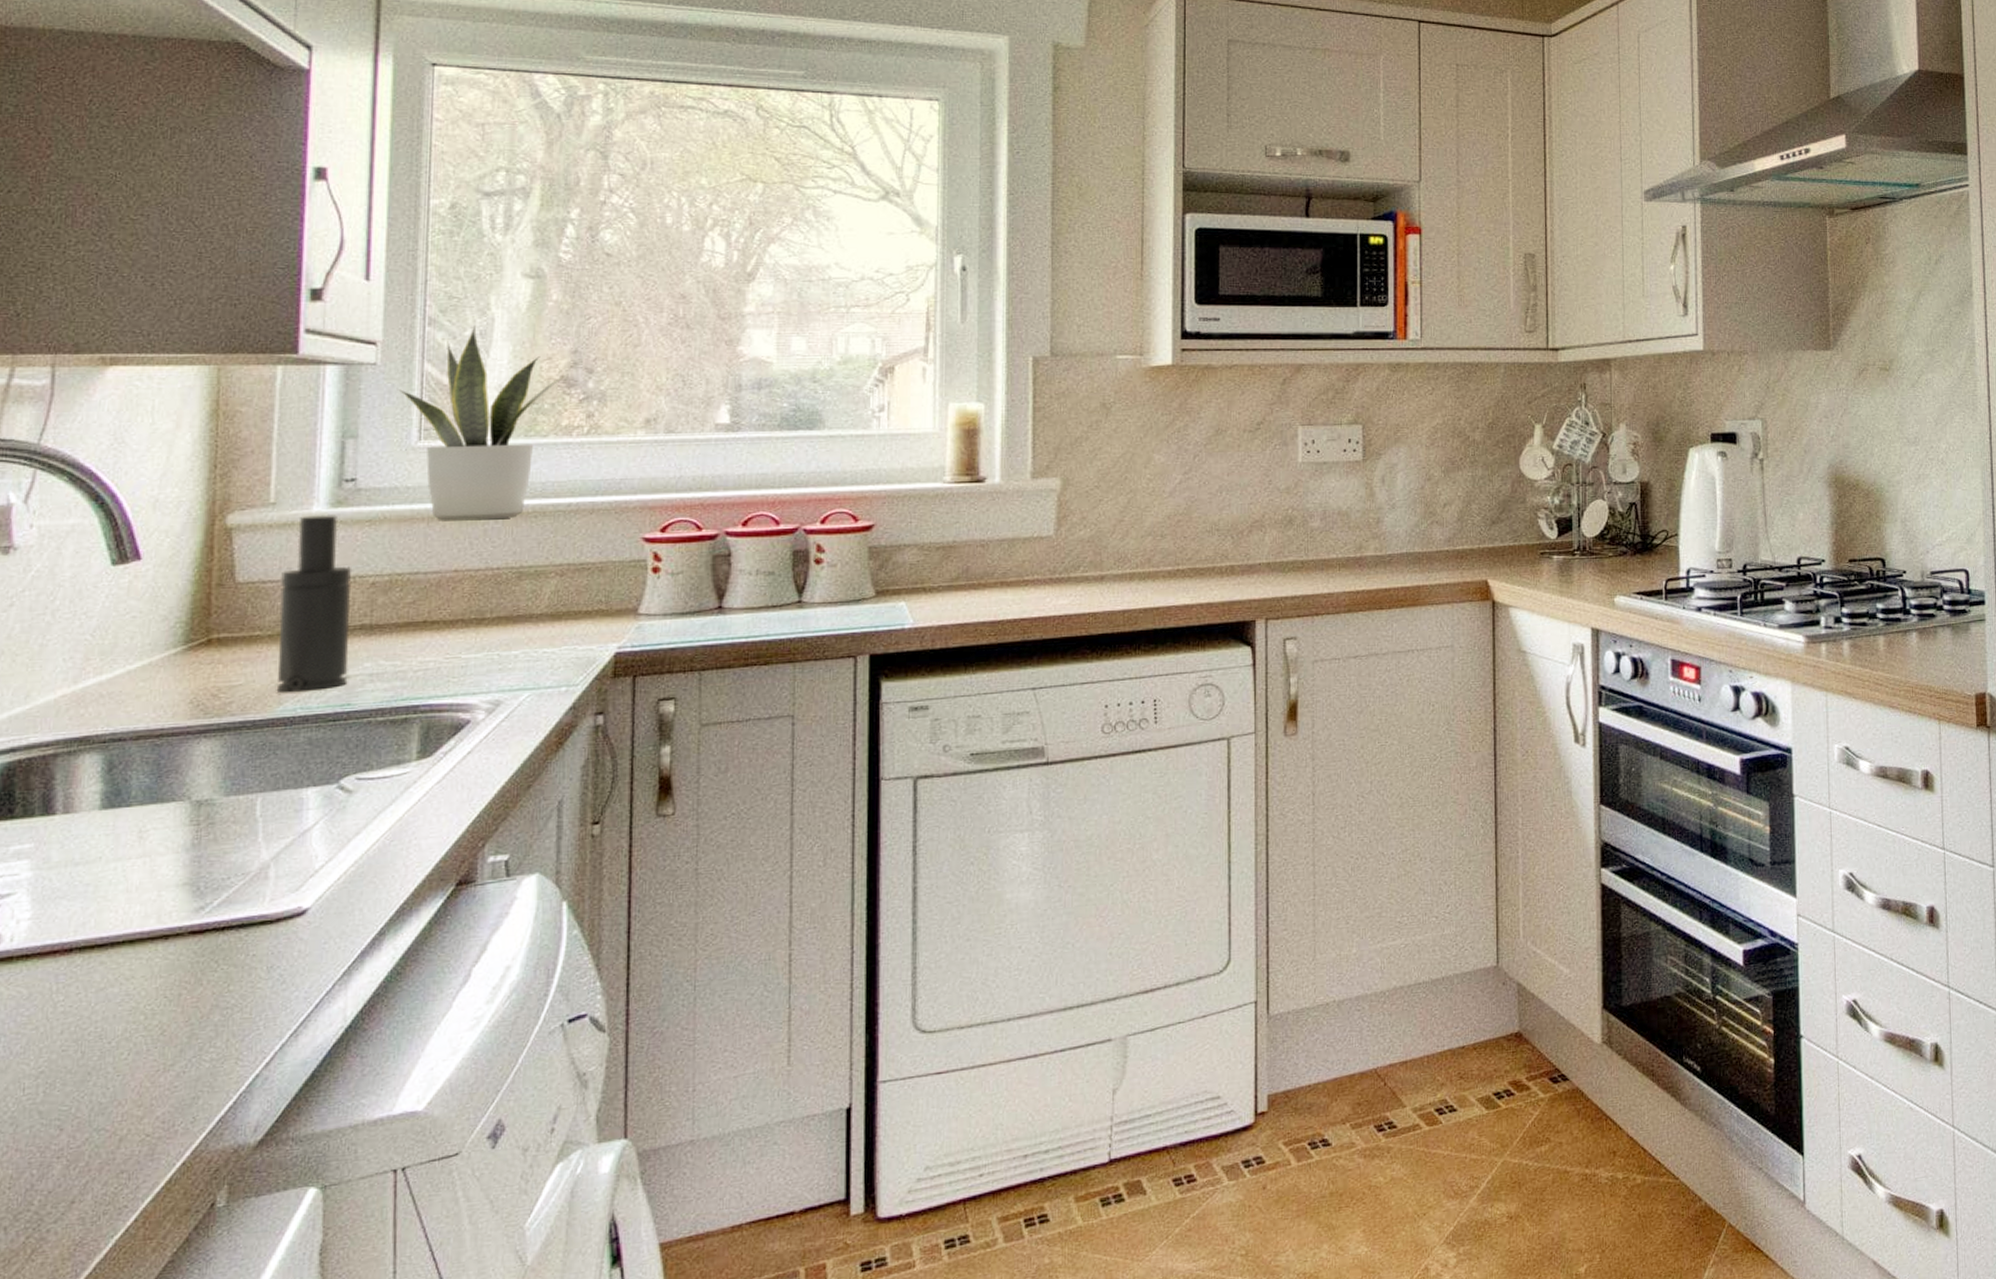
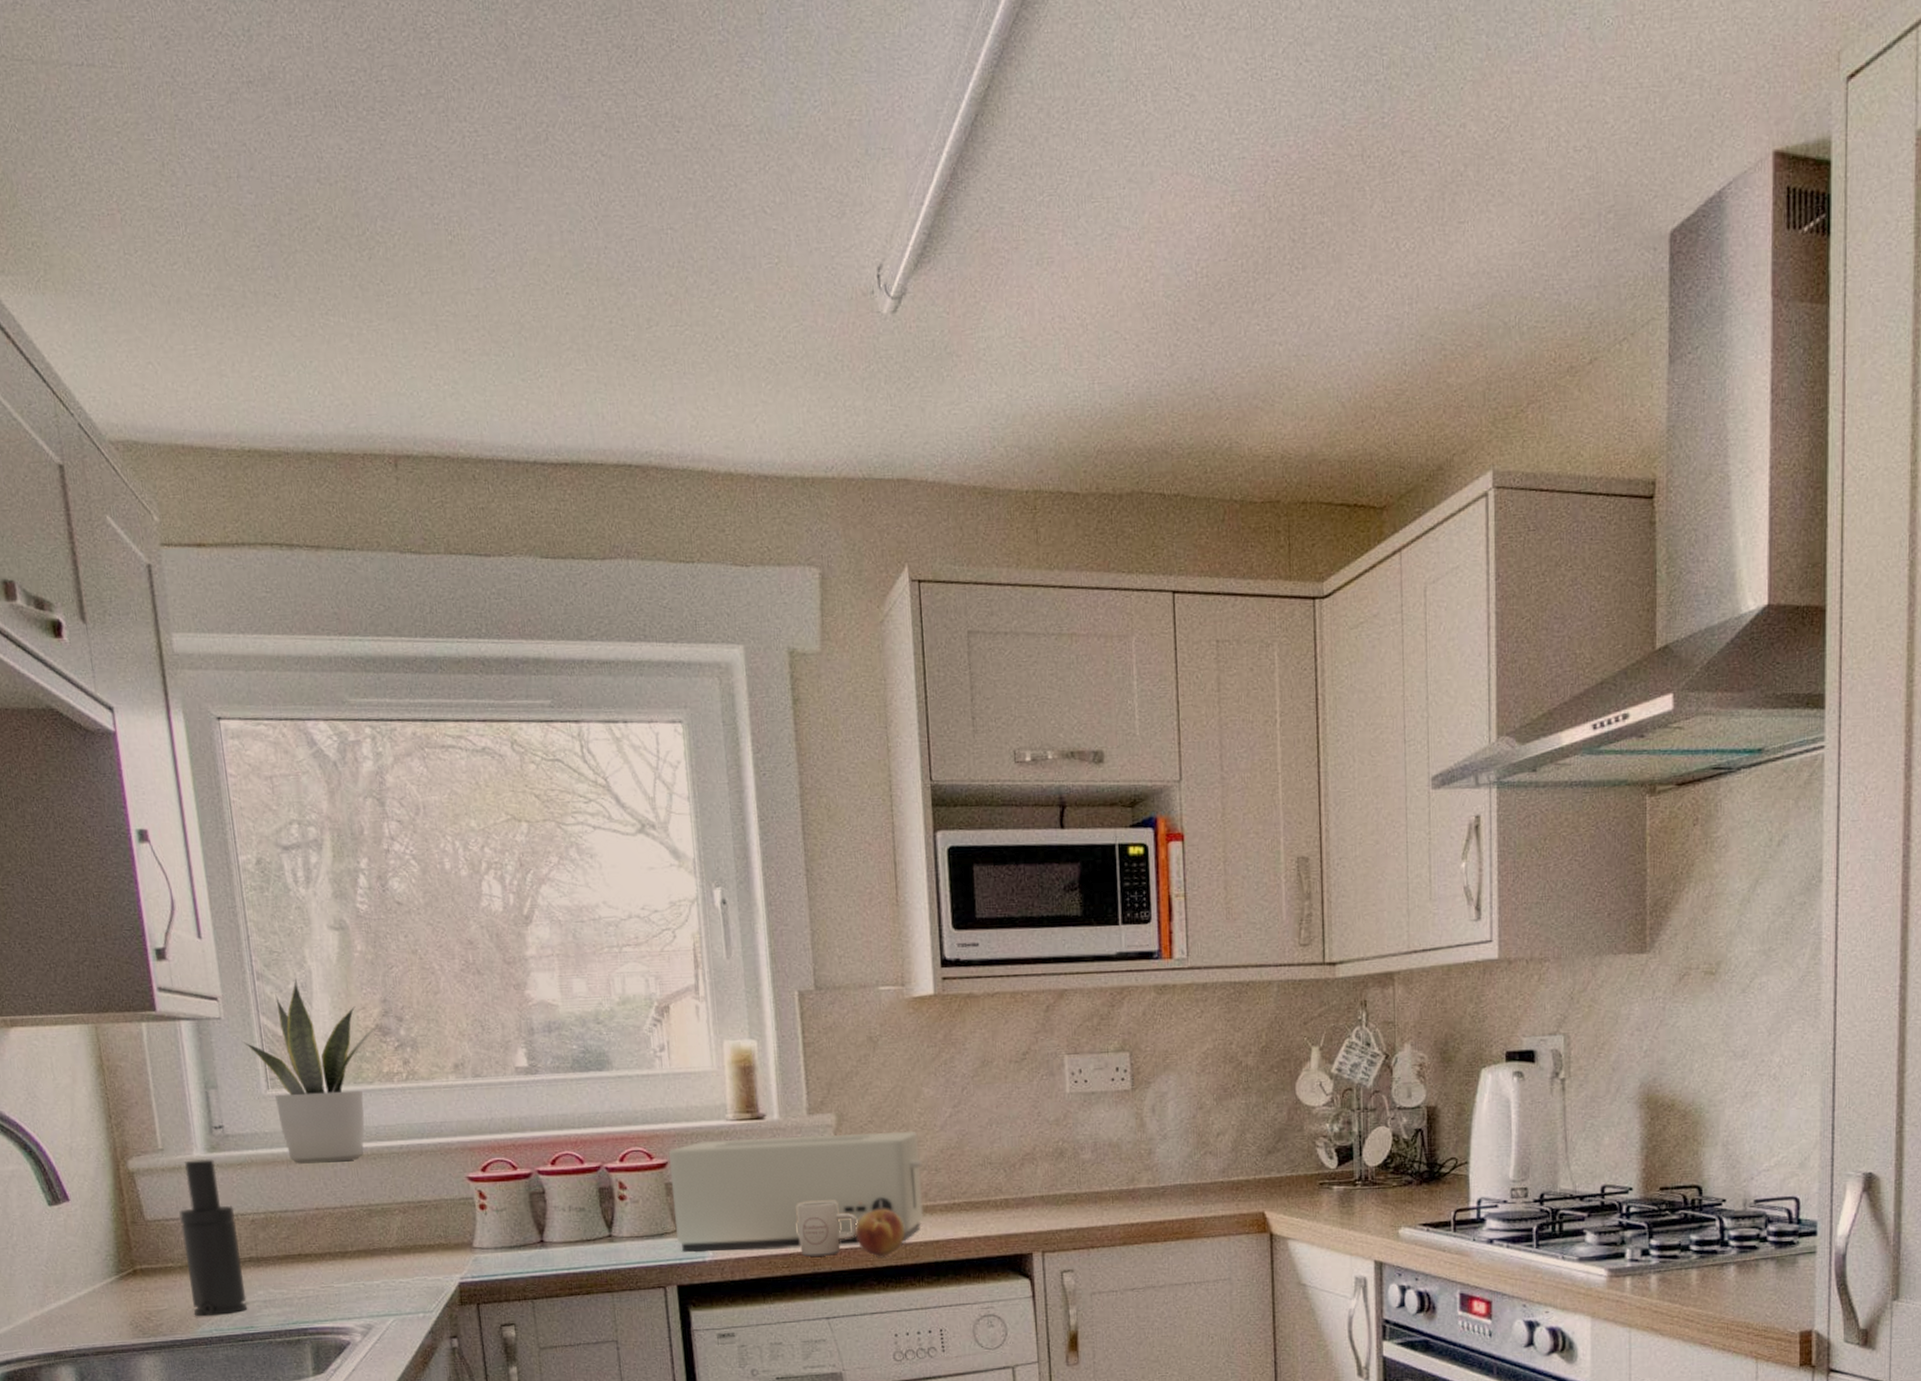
toaster: none [874,497,1148,620] -> present [668,1132,924,1253]
mug: none [1009,565,1074,624] -> present [796,1200,857,1257]
fruit: none [1072,574,1125,625] -> present [855,1208,905,1257]

